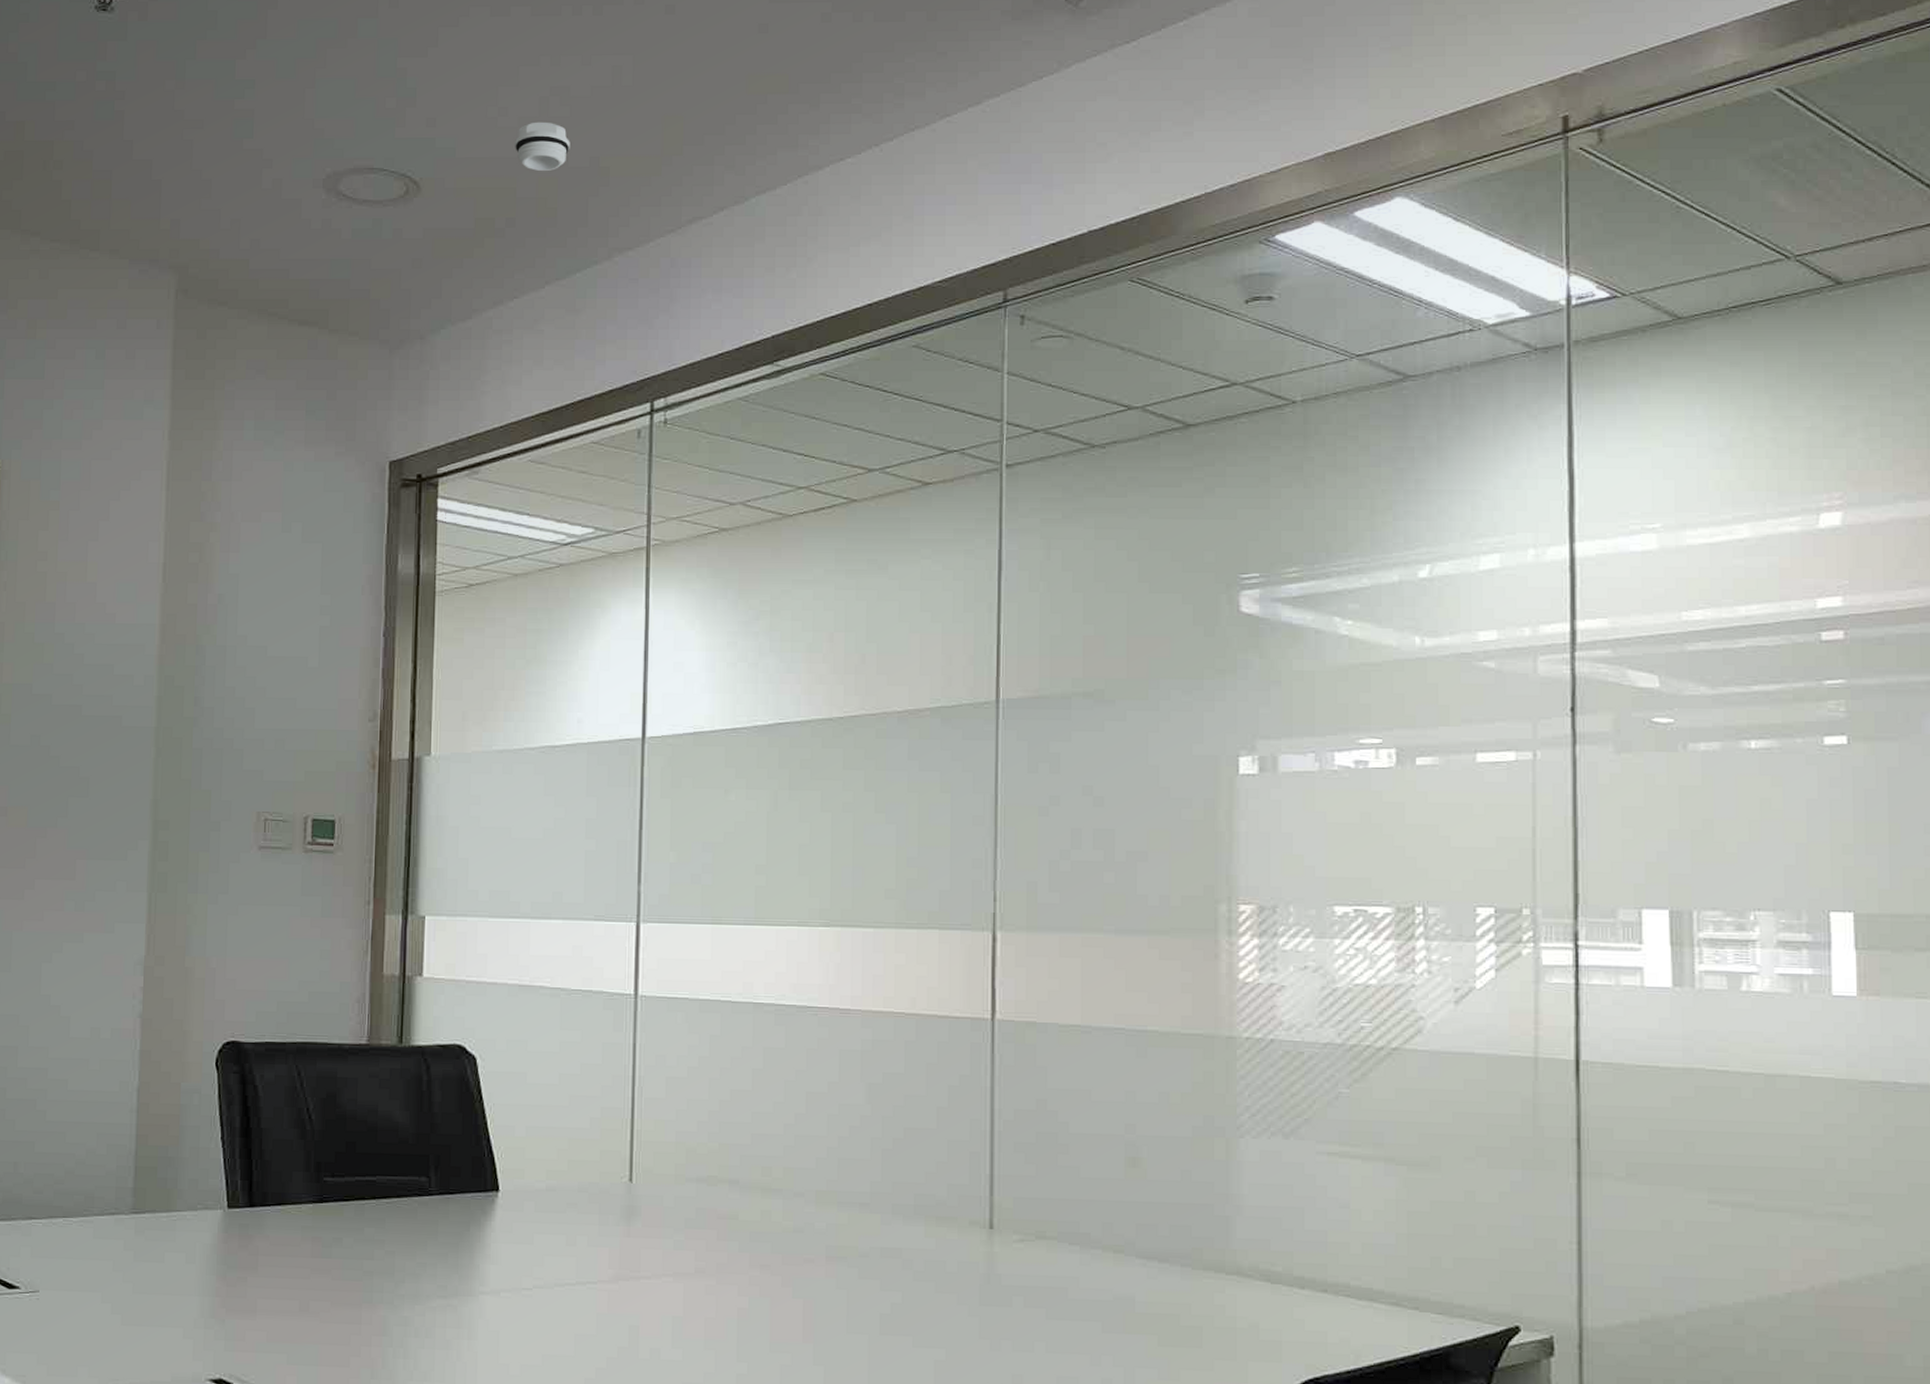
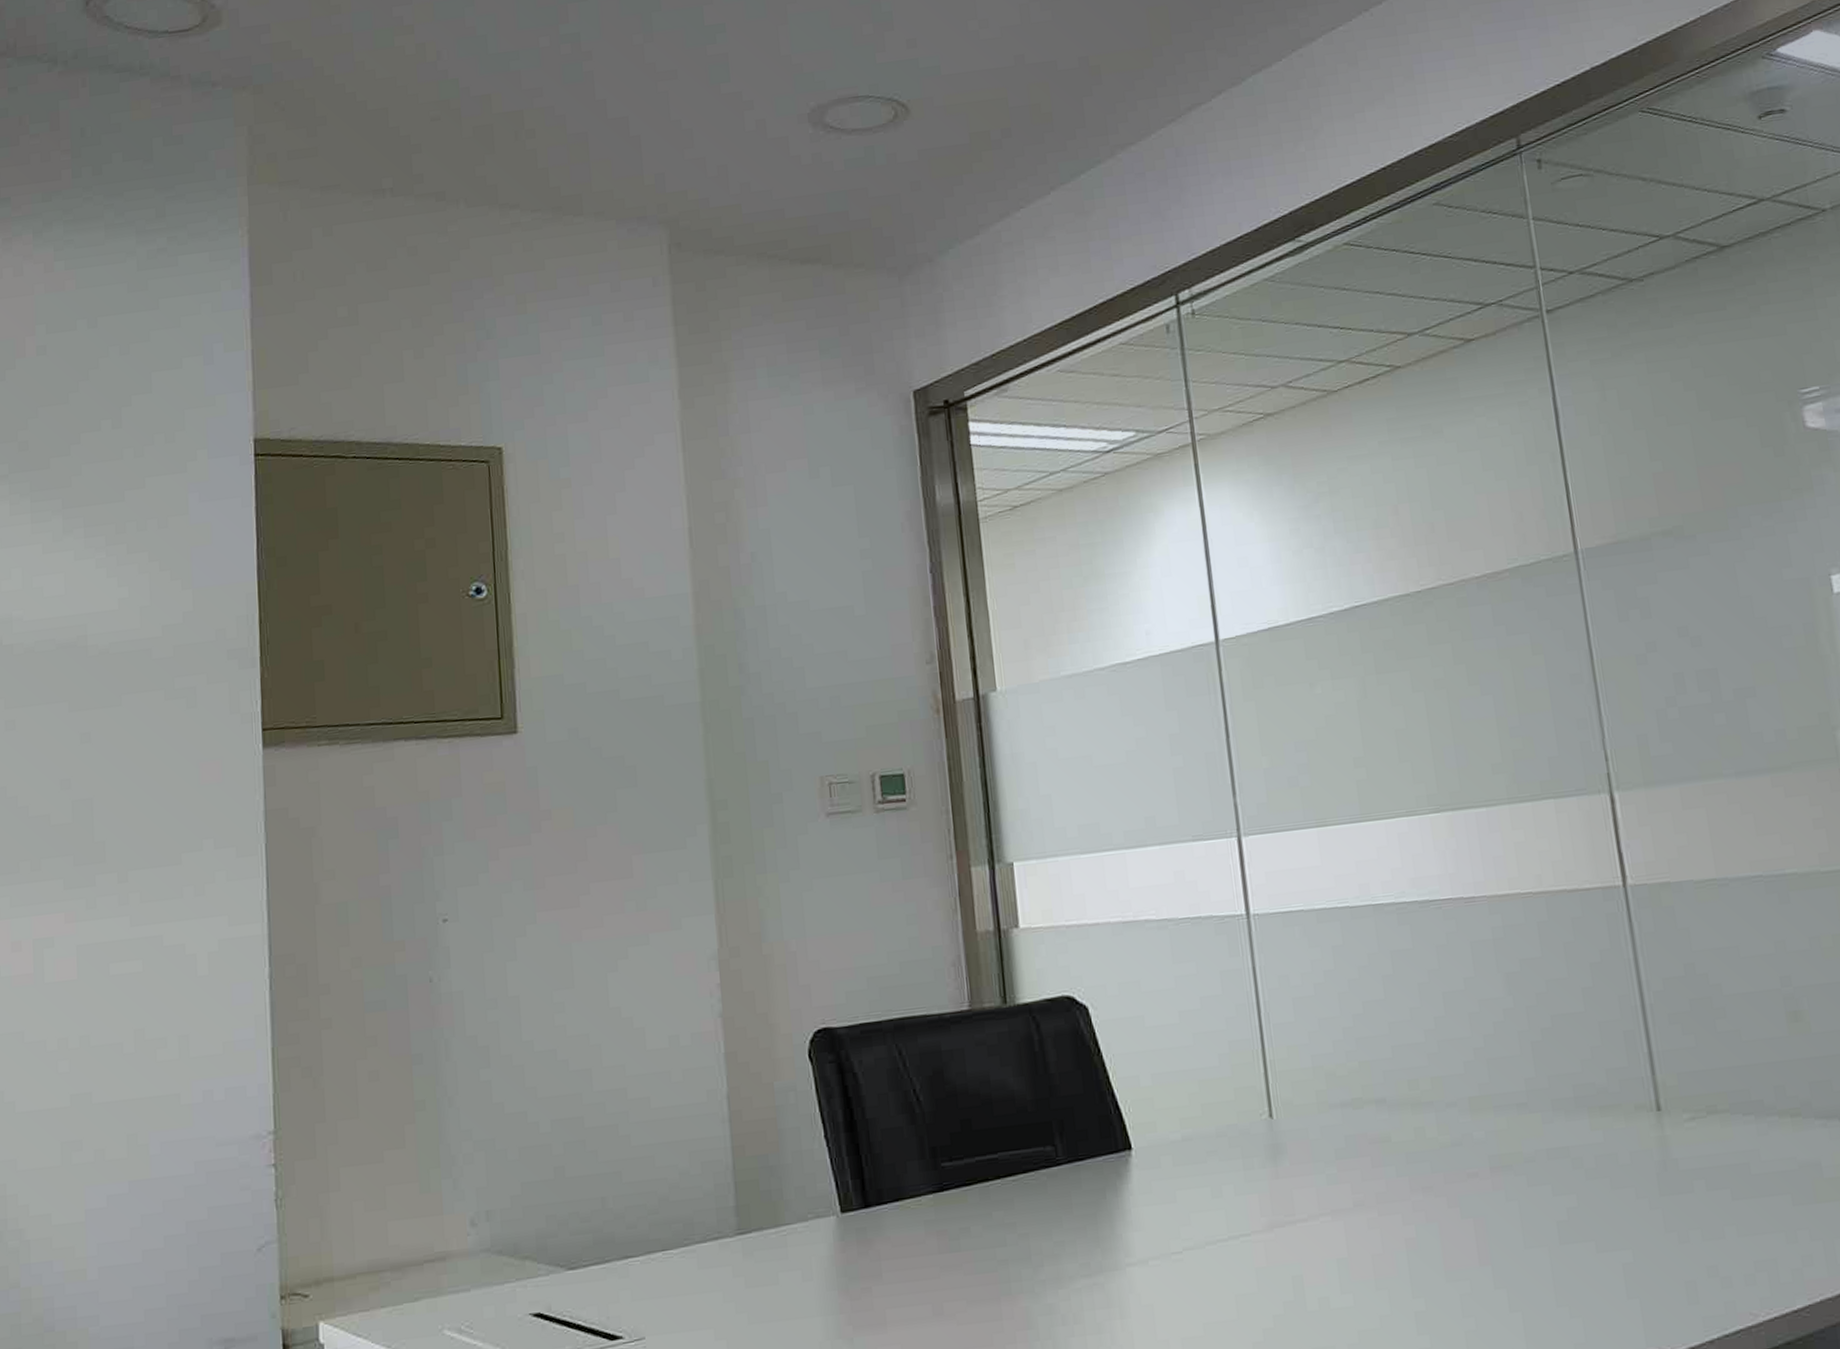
smoke detector: present [515,121,570,171] -> none [1000,28,1057,79]

